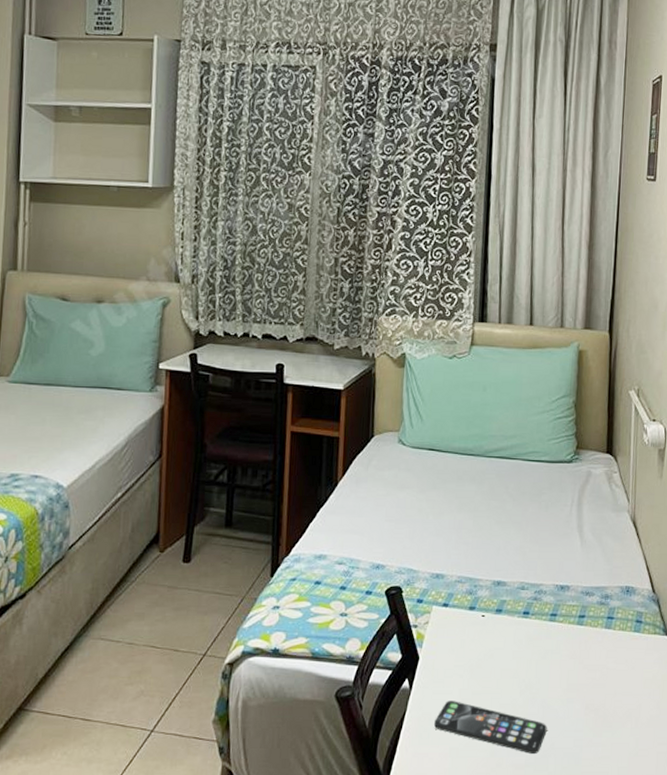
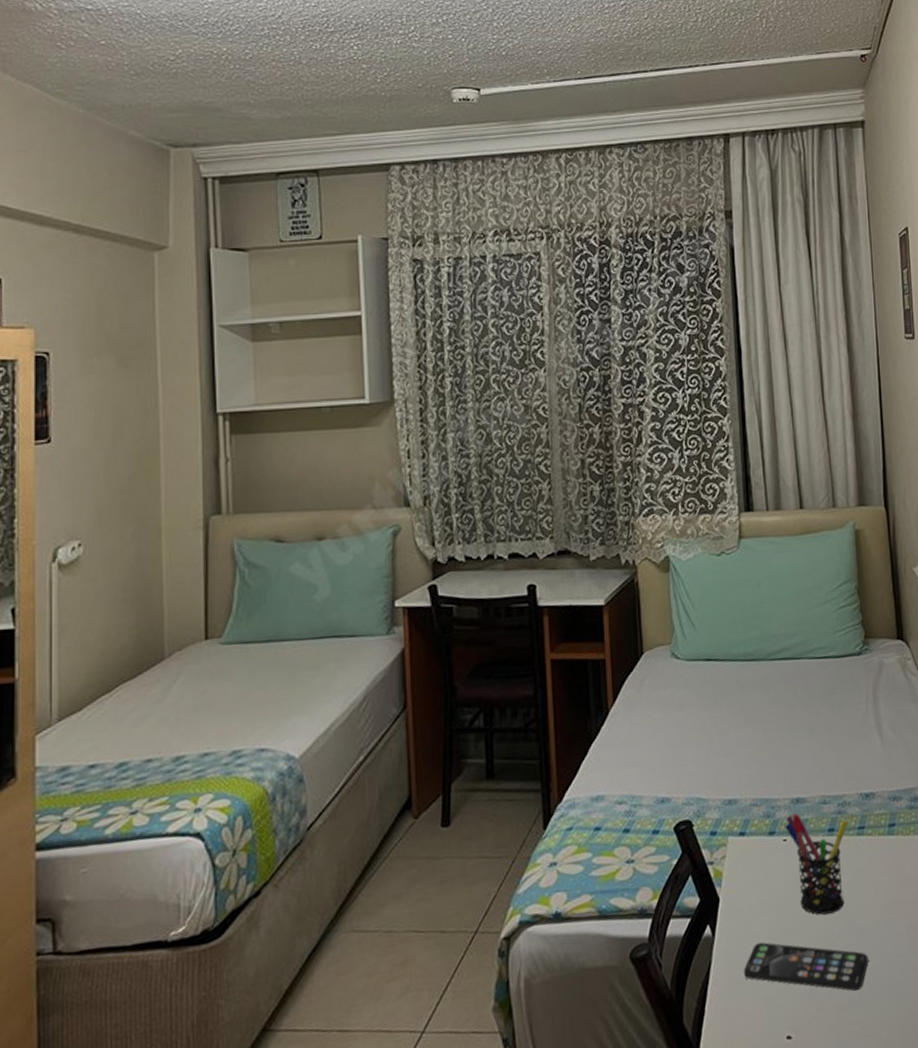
pen holder: none [484,595,542,685] -> present [785,814,848,915]

